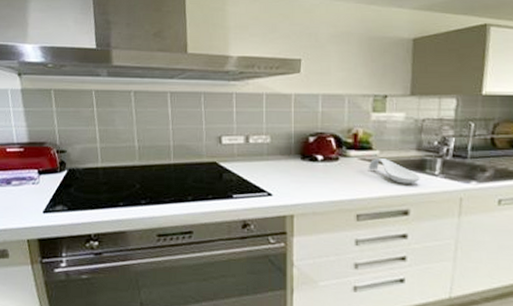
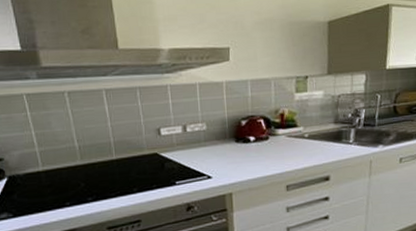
spoon rest: present [368,158,420,184] -> none [294,133,338,155]

